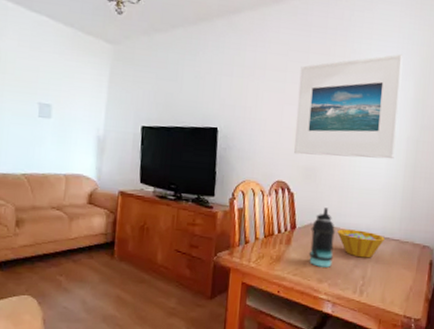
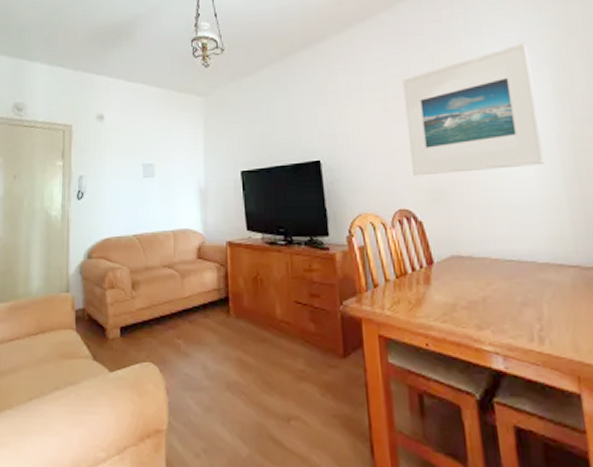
bottle: present [308,208,335,268] -> none [453,234,492,310]
bowl: present [337,229,386,258] -> none [489,258,559,294]

